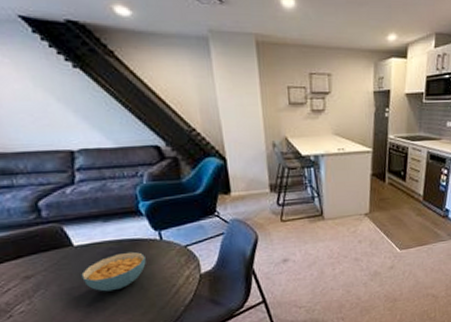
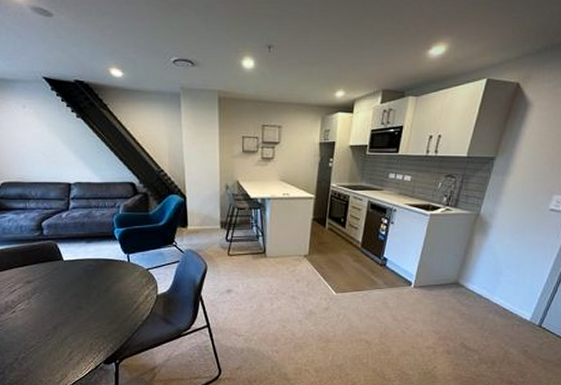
cereal bowl: present [81,251,146,292] -> none [67,269,115,301]

